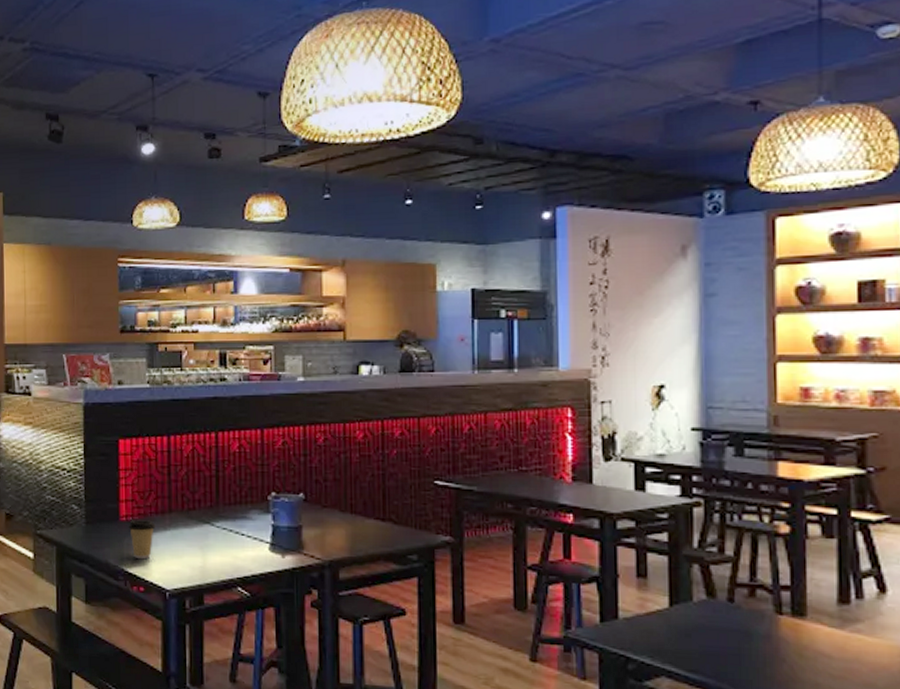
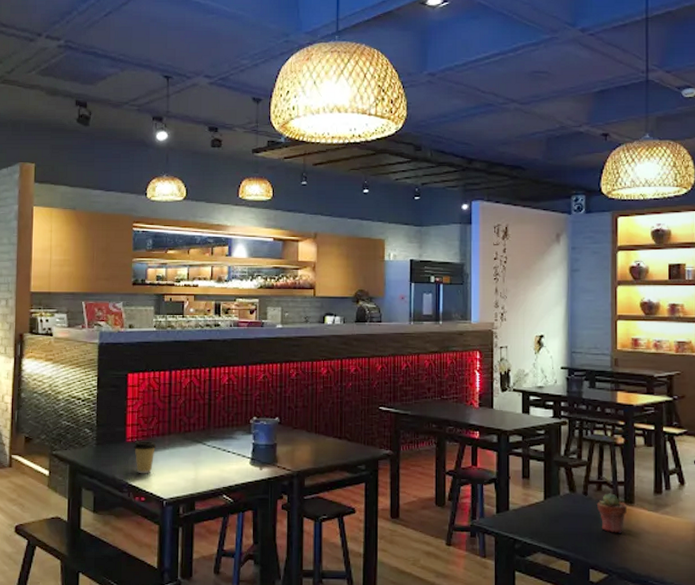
potted succulent: none [749,601,795,656] -> present [597,493,627,533]

